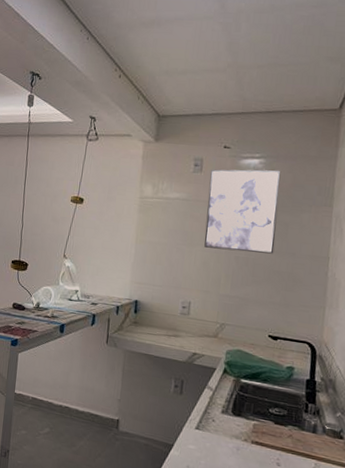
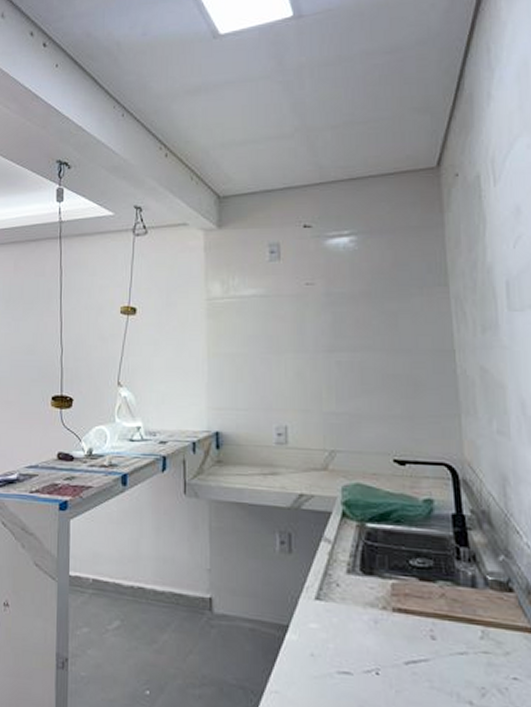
wall art: present [204,169,281,254] -> none [291,247,384,354]

